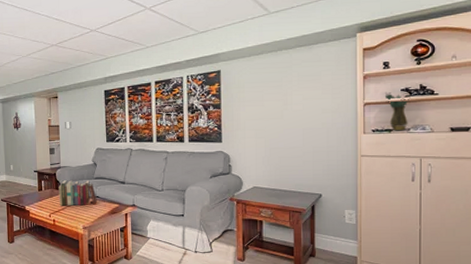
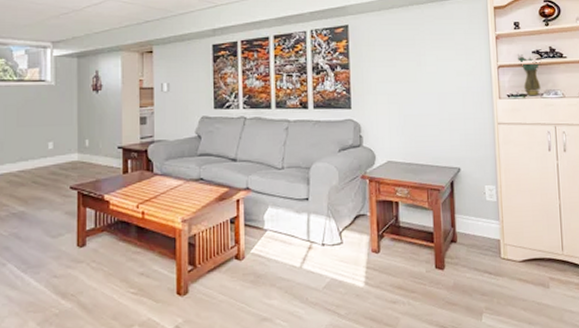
books: present [58,180,97,206] -> none [150,158,201,193]

